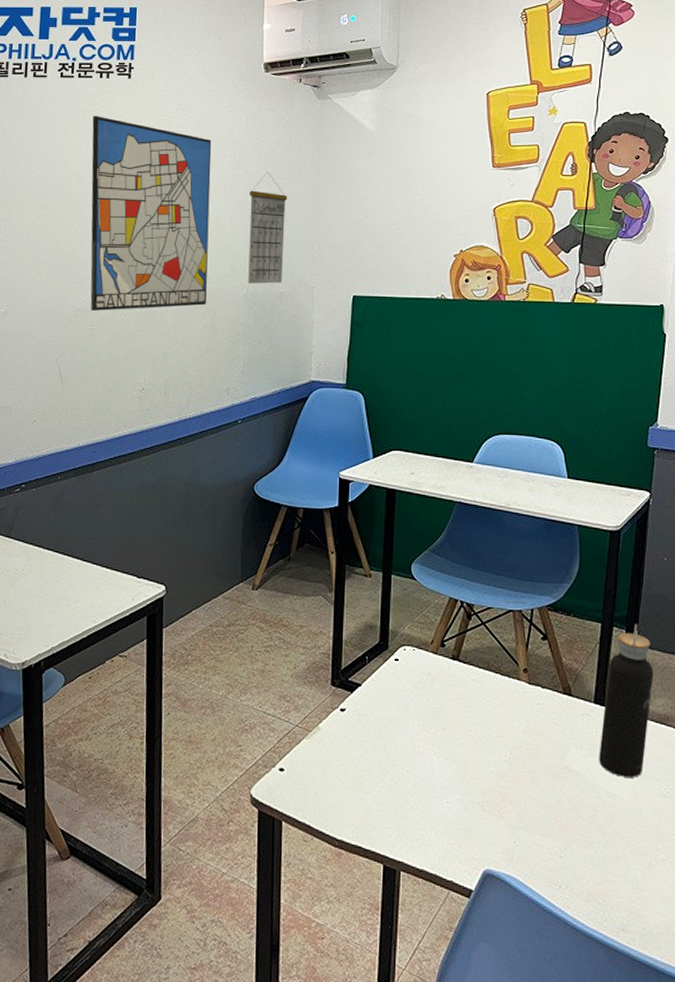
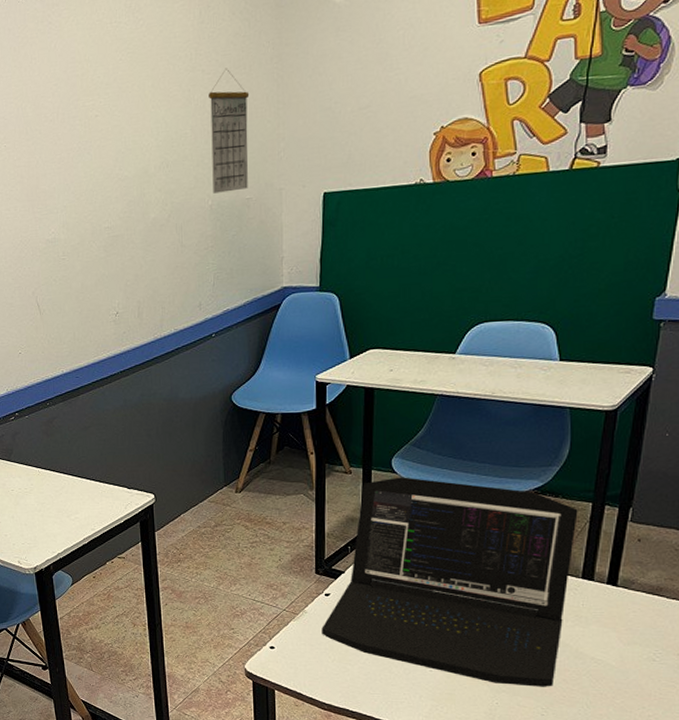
wall art: present [90,116,212,311] -> none [42,34,173,241]
laptop: none [335,584,589,824] -> present [322,477,578,687]
water bottle: present [599,624,654,778] -> none [585,502,648,644]

